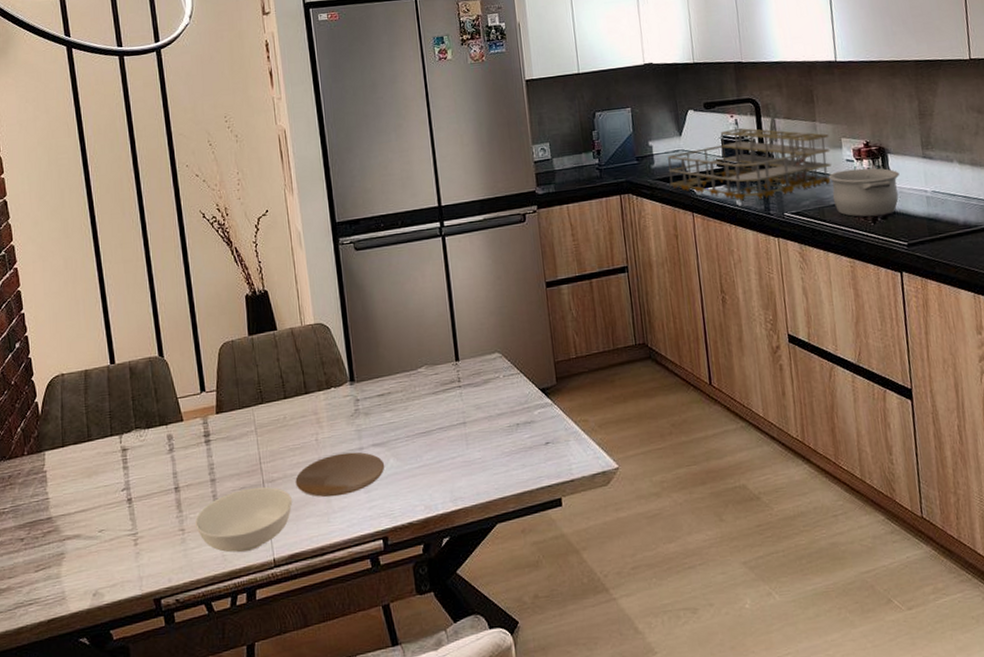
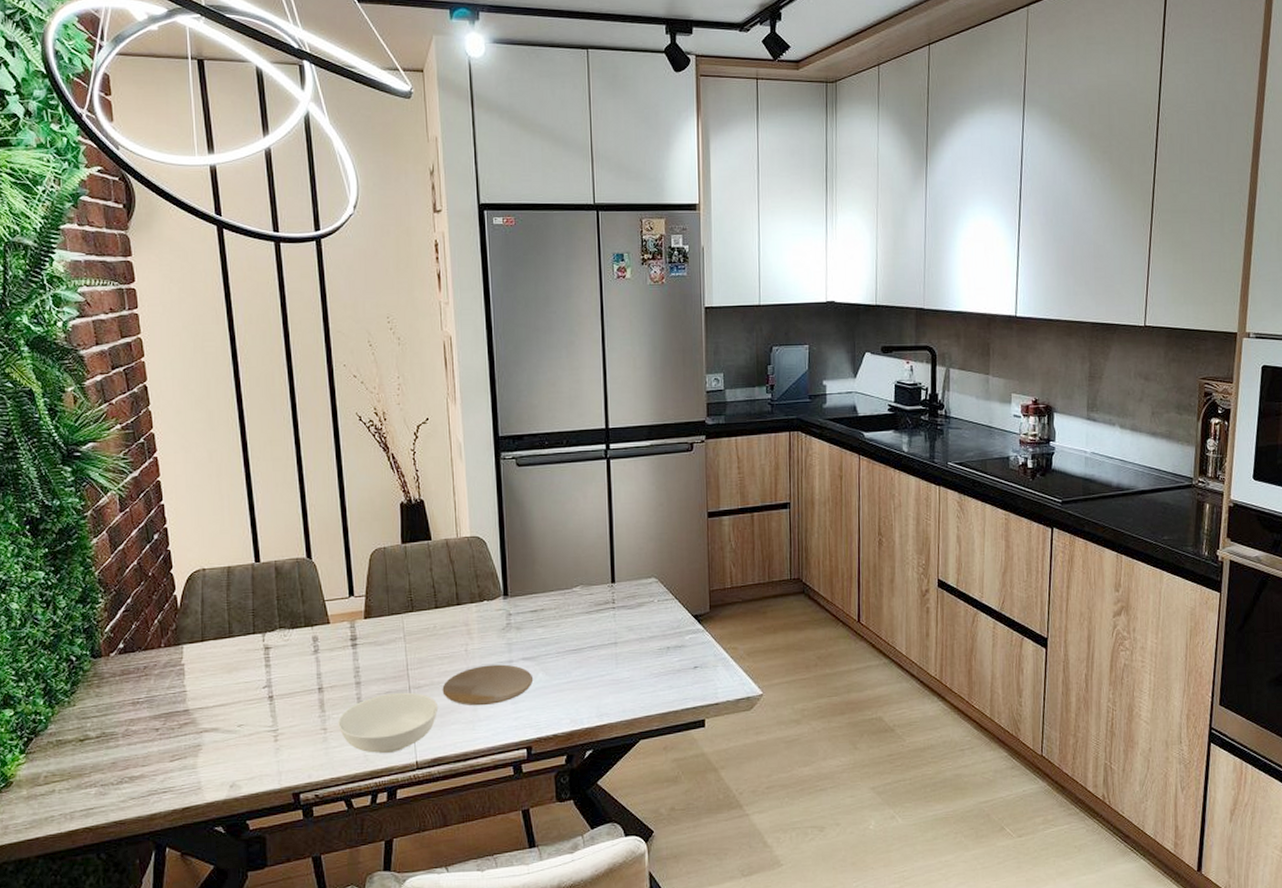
dish rack: present [668,127,831,201] -> none [839,374,1000,447]
cooking pot: present [828,168,900,218] -> none [994,425,1063,473]

